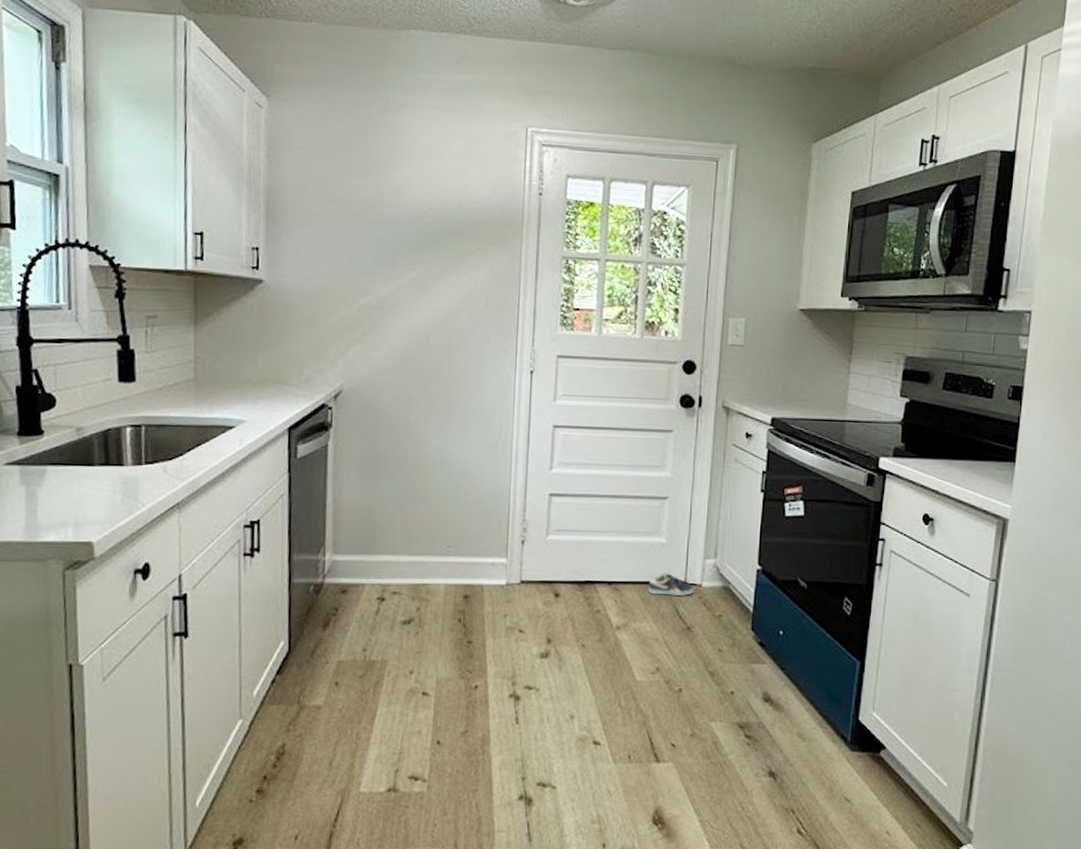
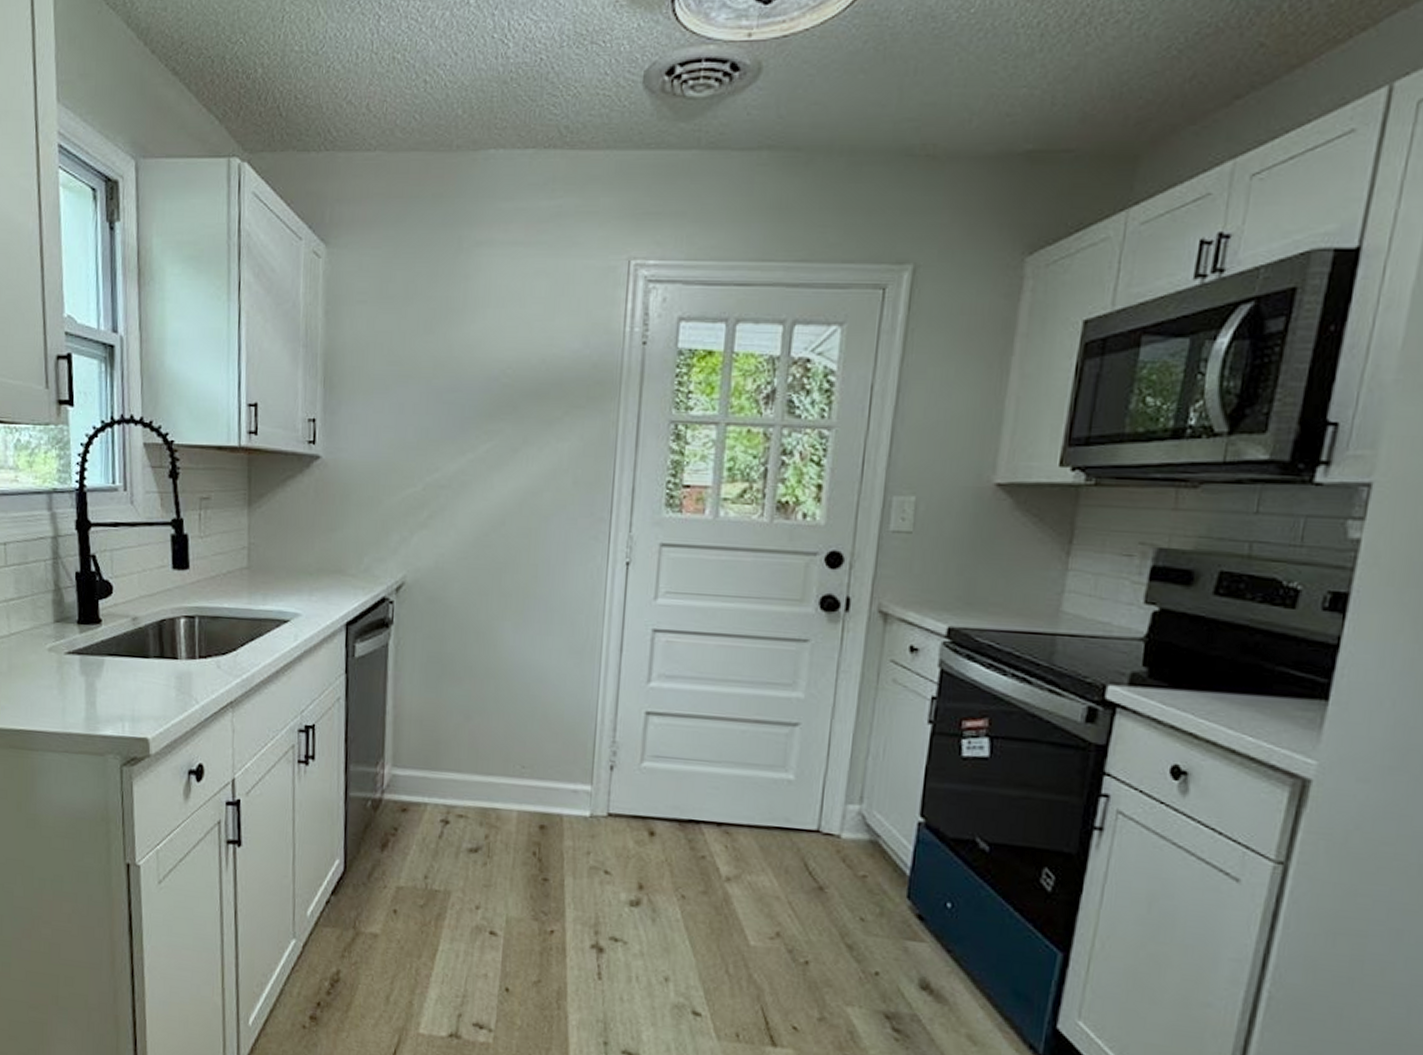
sneaker: present [648,572,694,597] -> none [768,816,830,848]

